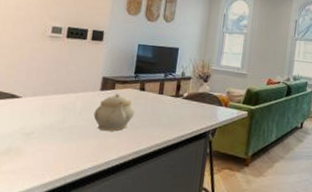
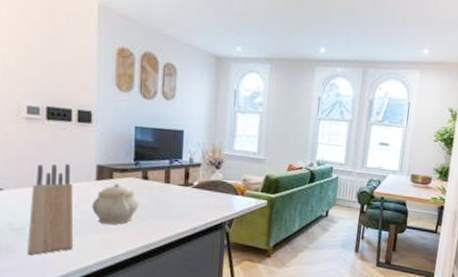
knife block: none [33,75,80,158] -> present [28,163,73,255]

